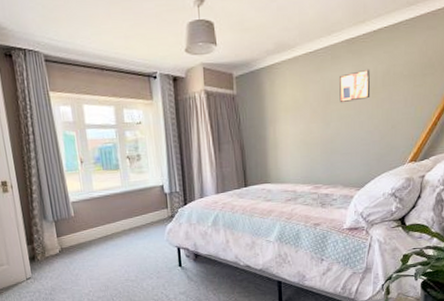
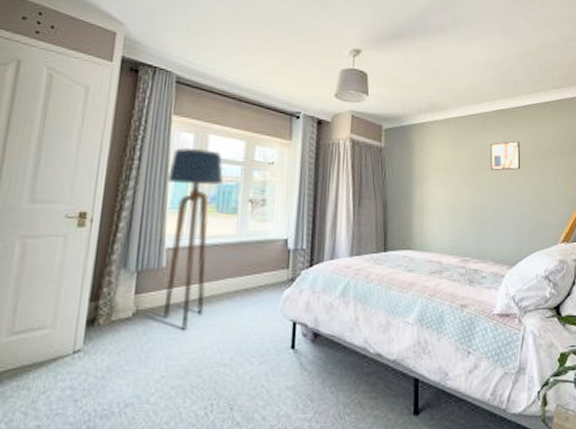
floor lamp: none [57,117,109,259] -> present [164,148,224,330]

